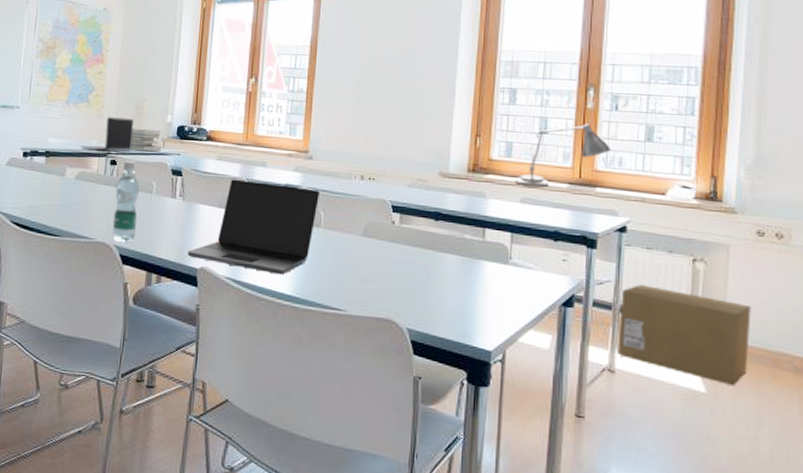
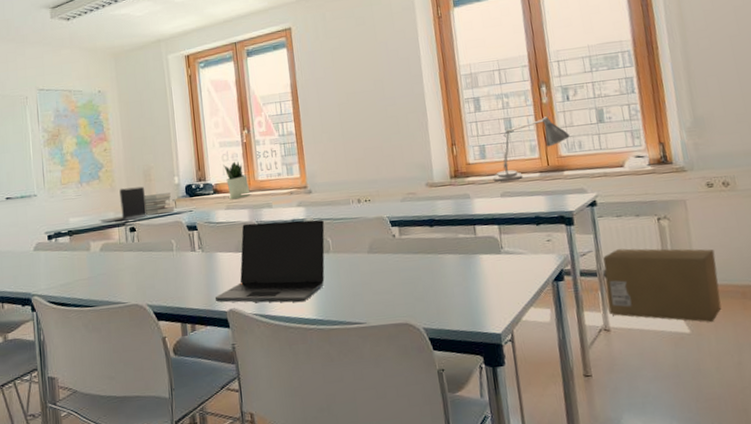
bottle: present [112,160,139,243] -> none [139,225,165,301]
planter: none [221,110,247,152] -> present [223,161,252,200]

